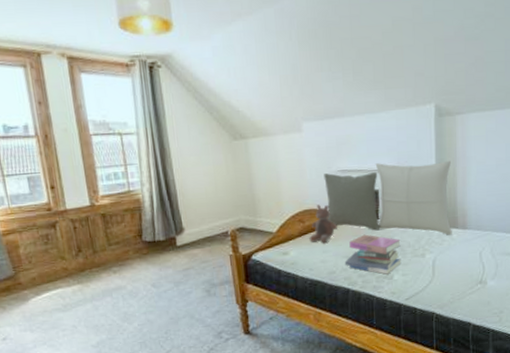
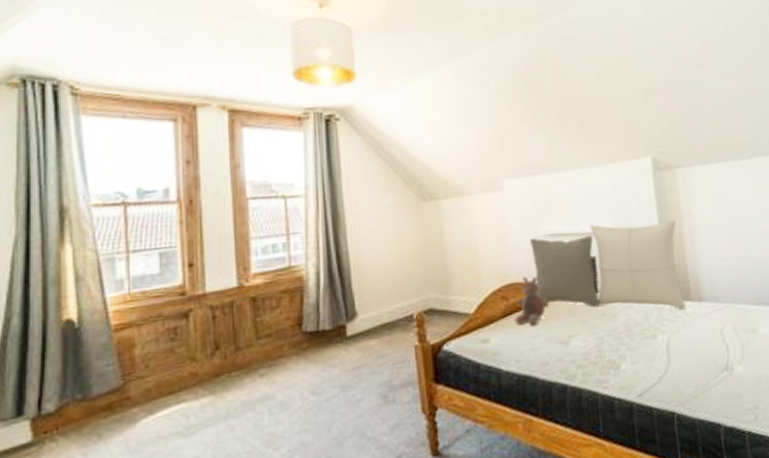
books: present [344,234,402,275] -> none [559,312,629,364]

